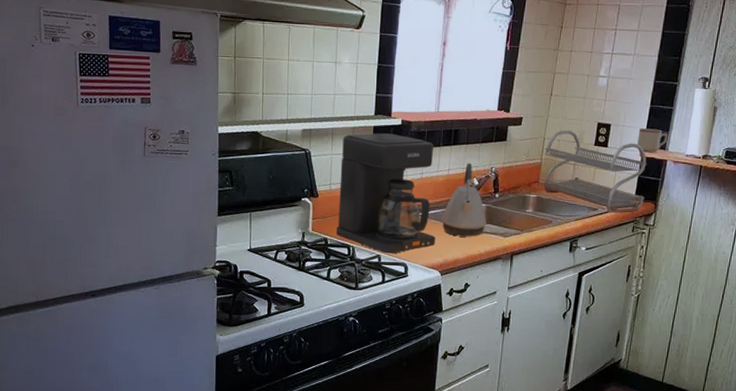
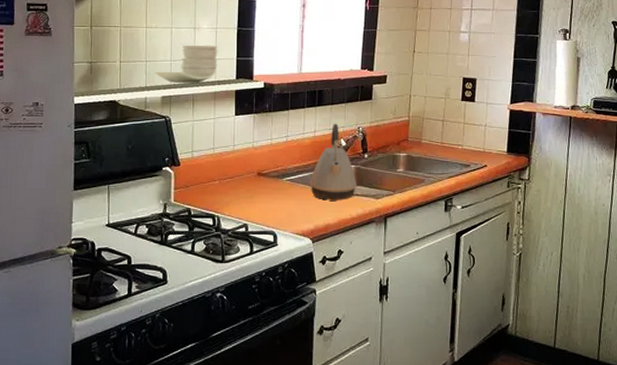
bowl: none [294,77,359,119] -> present [153,43,219,84]
coffee maker: present [335,133,436,254] -> none [199,97,305,222]
dish rack: present [543,130,647,214] -> none [411,86,517,169]
mug: present [637,128,668,152] -> none [504,81,535,105]

